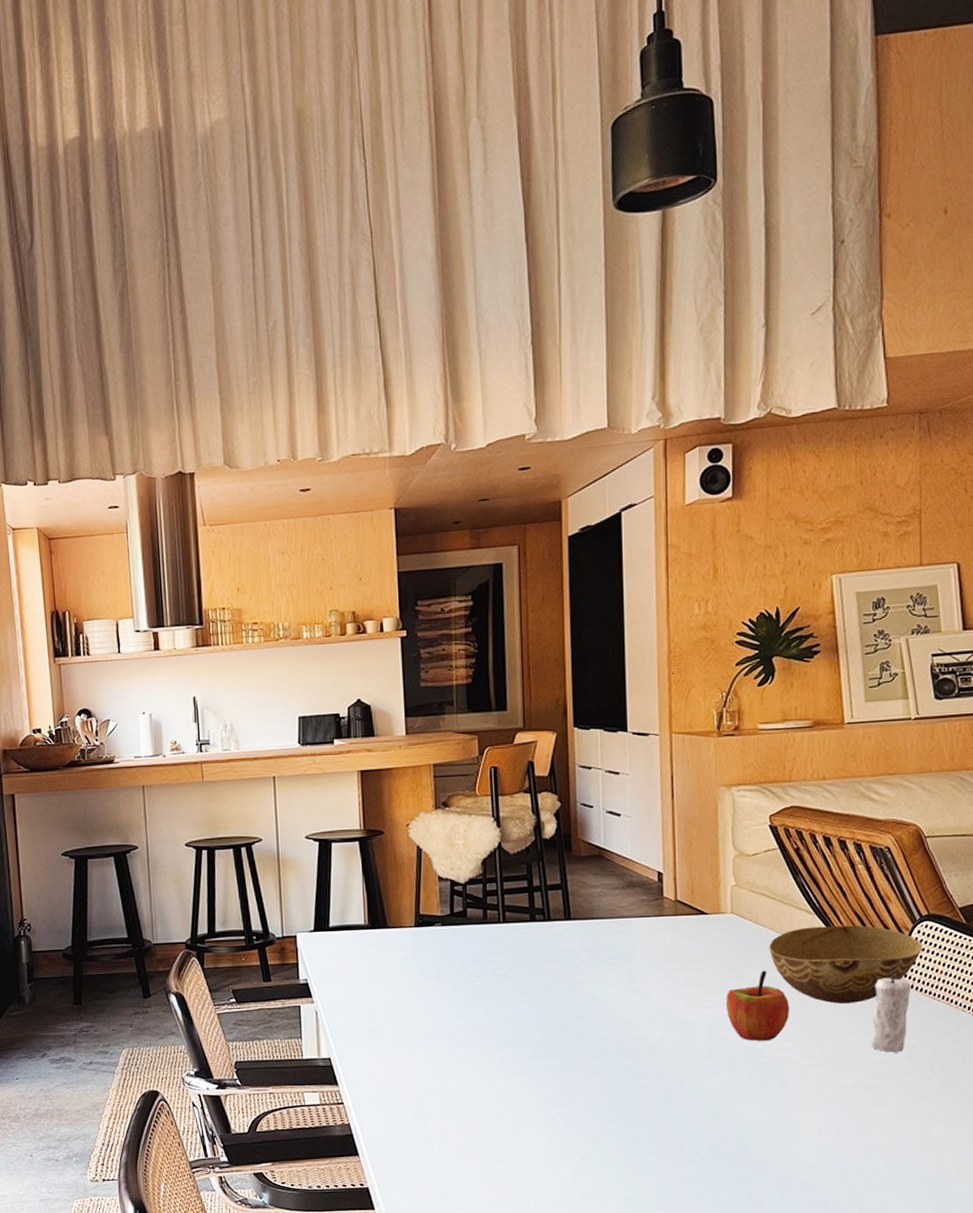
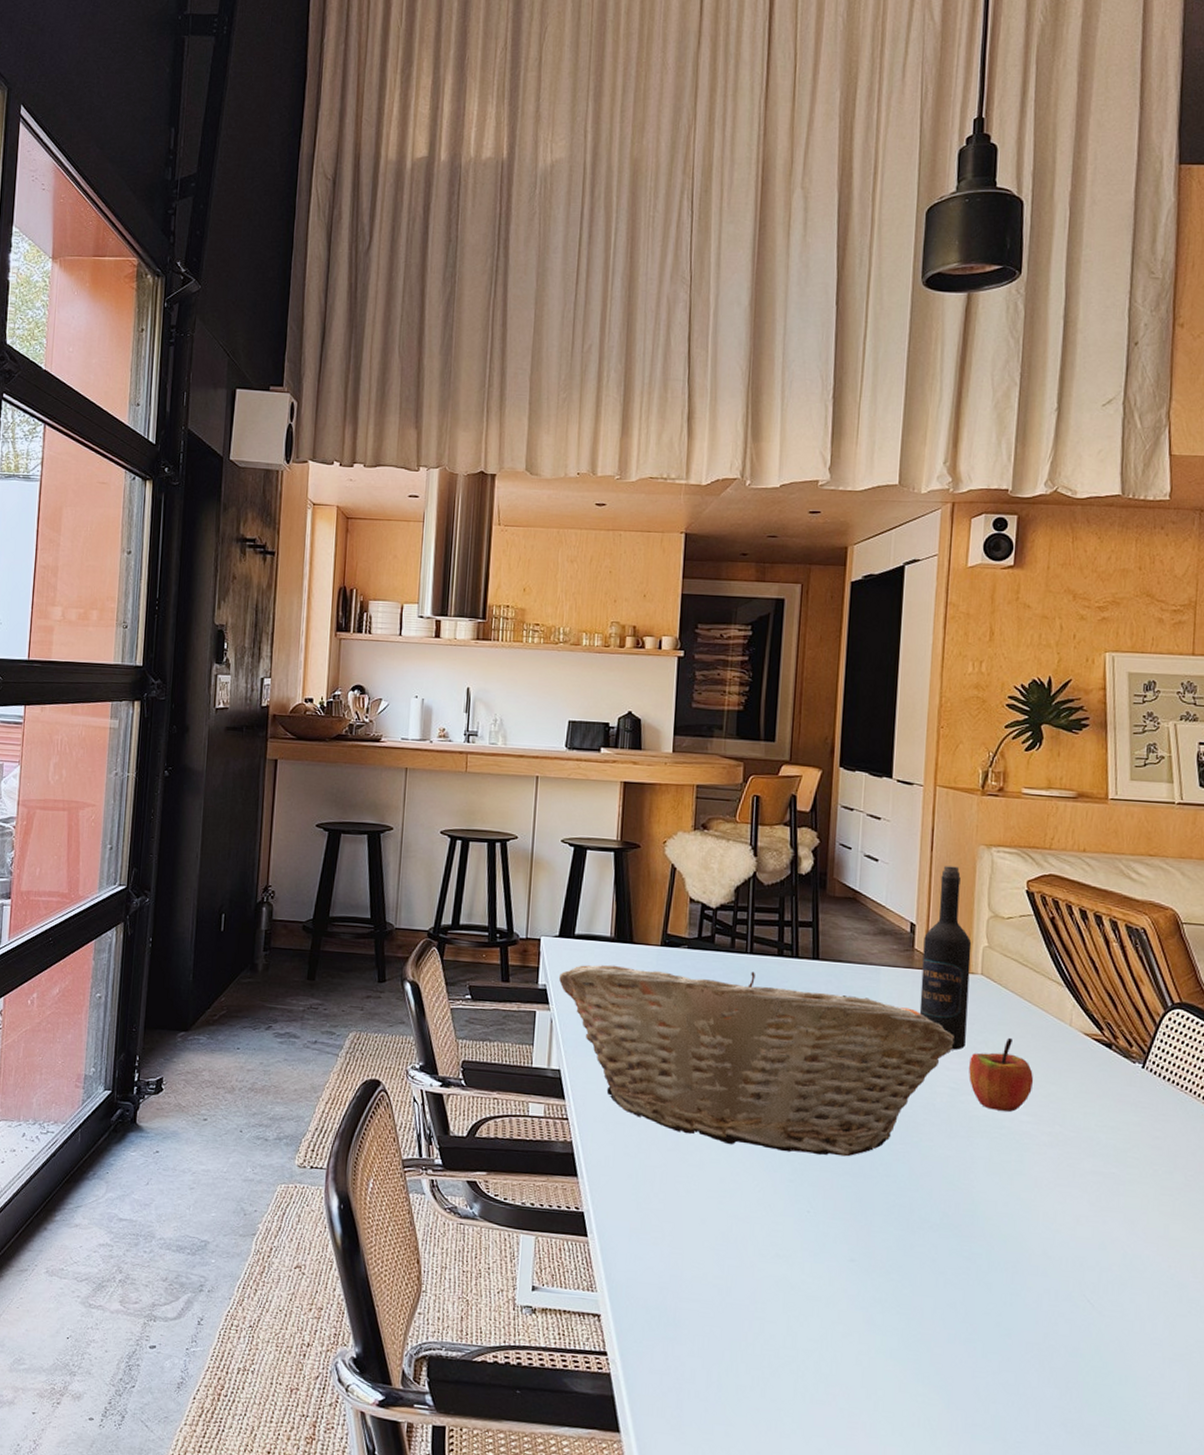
fruit basket: none [319,940,710,1107] -> present [559,965,954,1157]
wine bottle: none [672,811,722,989] -> present [919,866,972,1050]
bowl: present [769,924,923,1004] -> none [1017,999,1173,1084]
candle: present [872,966,911,1053] -> none [1114,1050,1159,1142]

